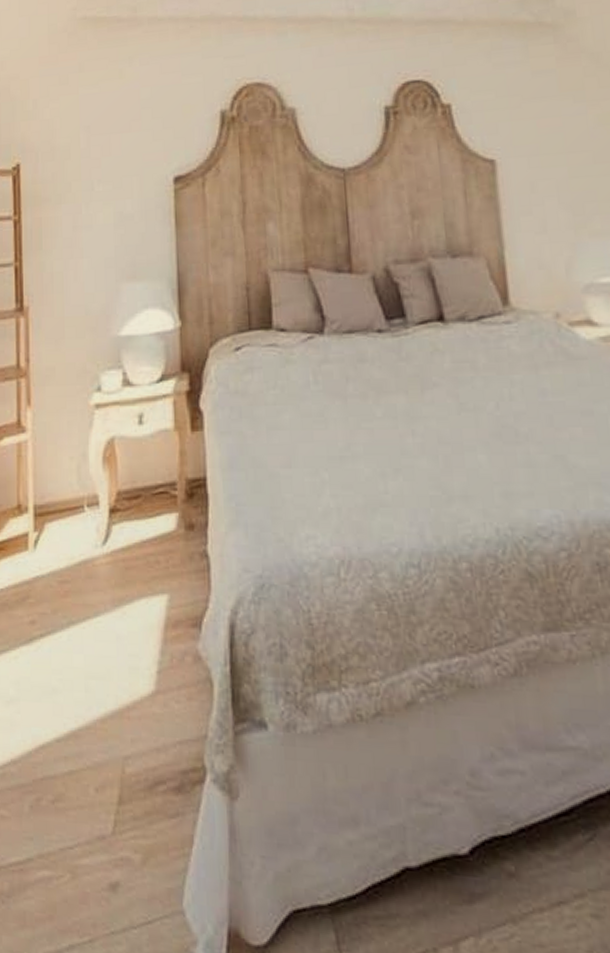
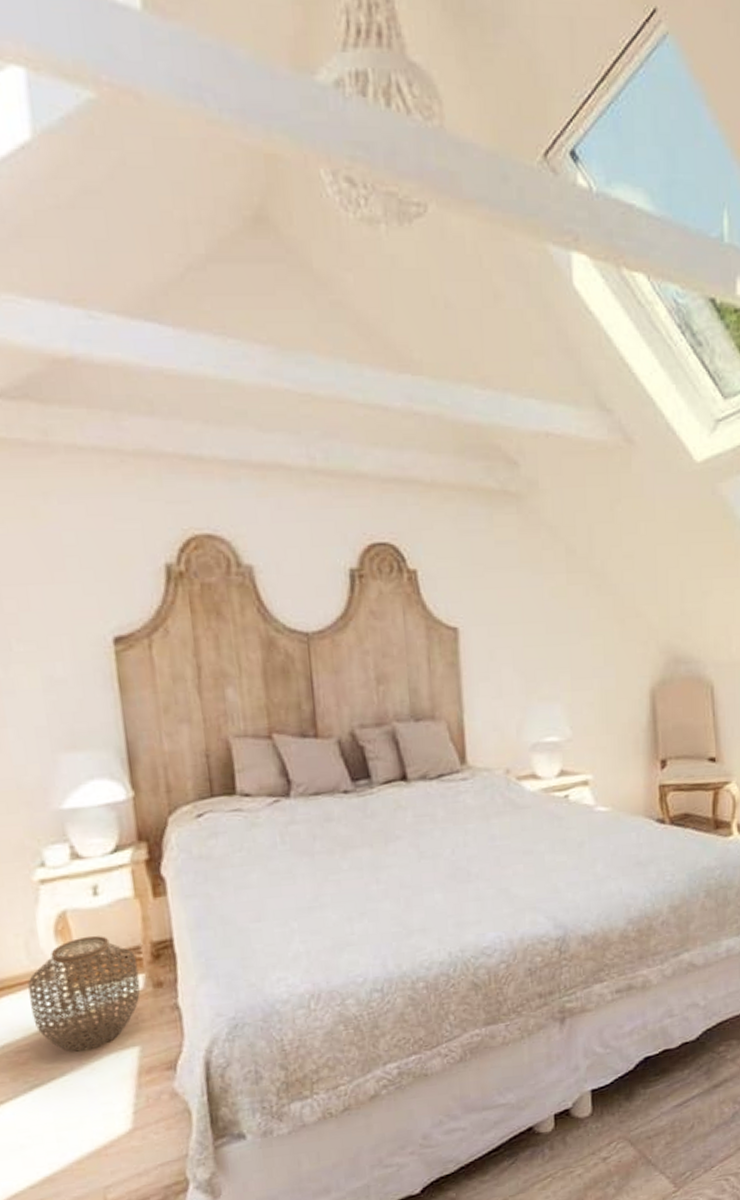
woven basket: none [76,467,173,591] -> present [28,936,141,1052]

